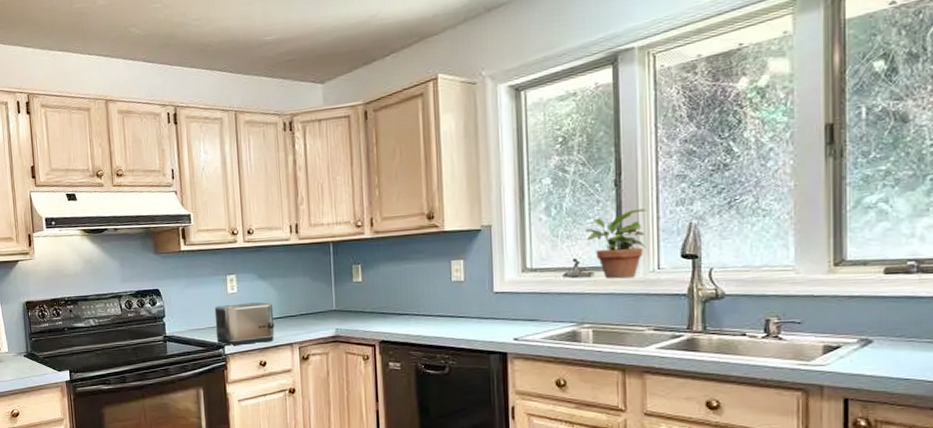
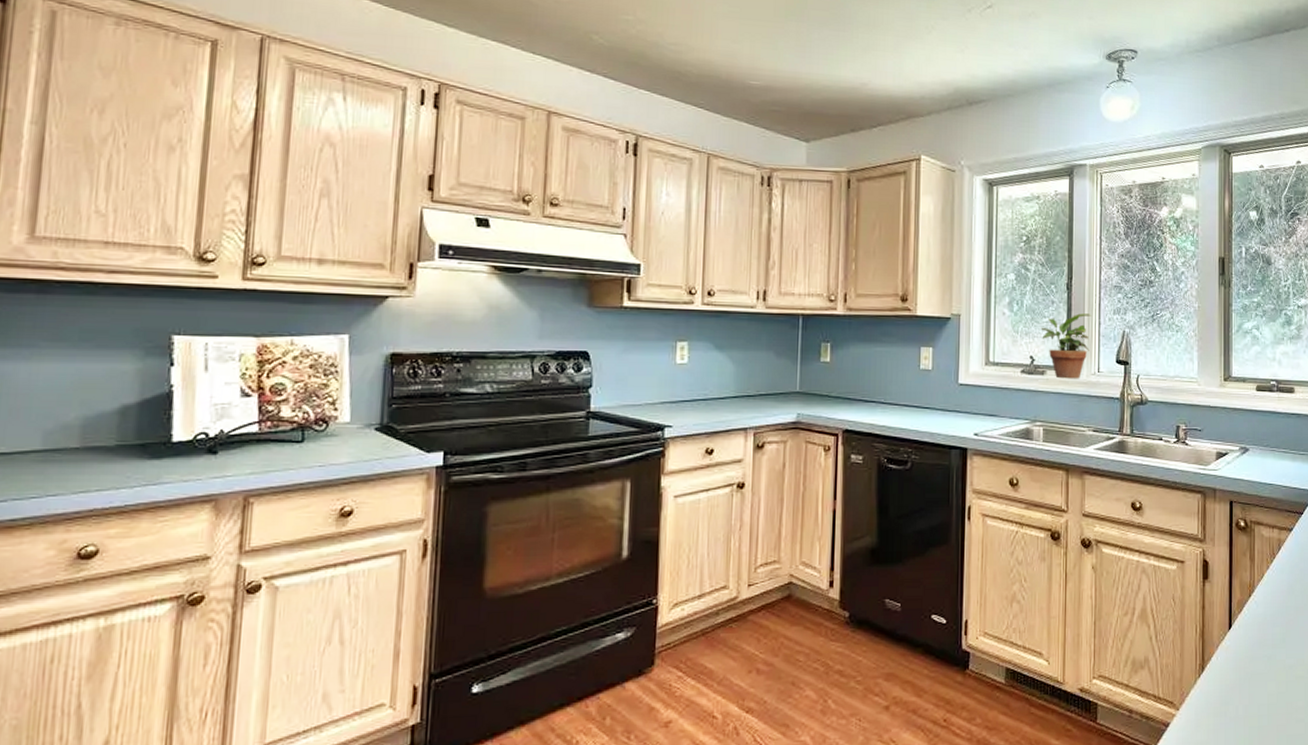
toaster: present [214,302,275,346] -> none [655,376,729,428]

